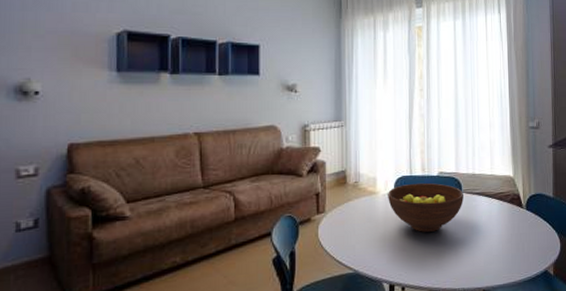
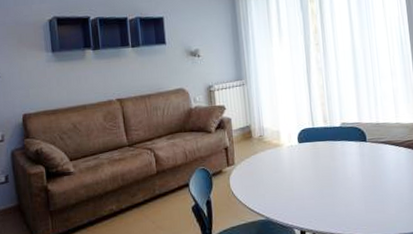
fruit bowl: present [388,182,463,232] -> none [292,134,369,181]

